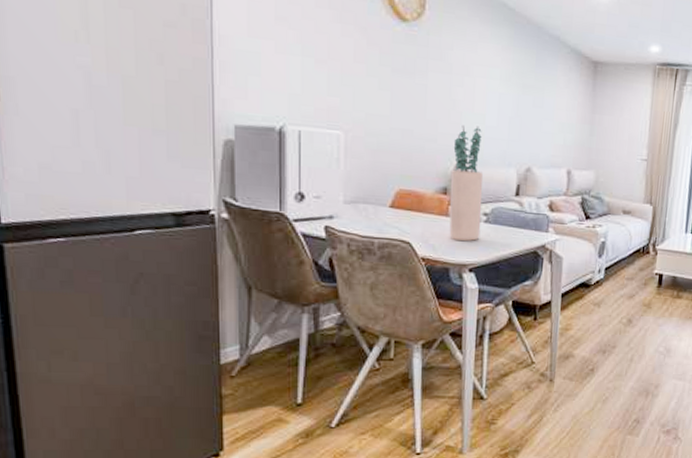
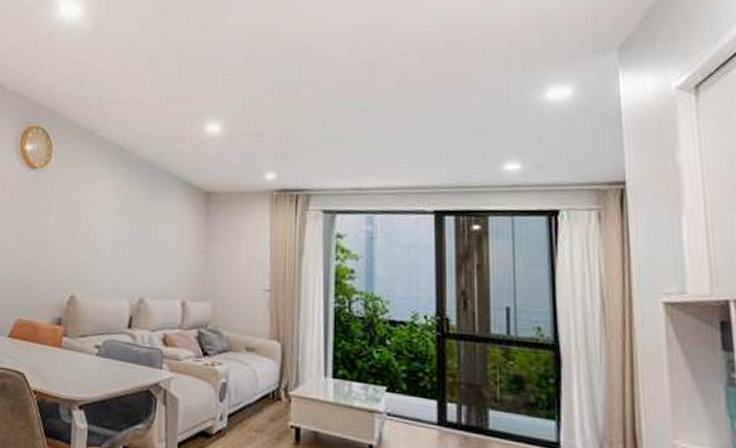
vase: present [449,124,484,242] -> none [61,257,97,376]

